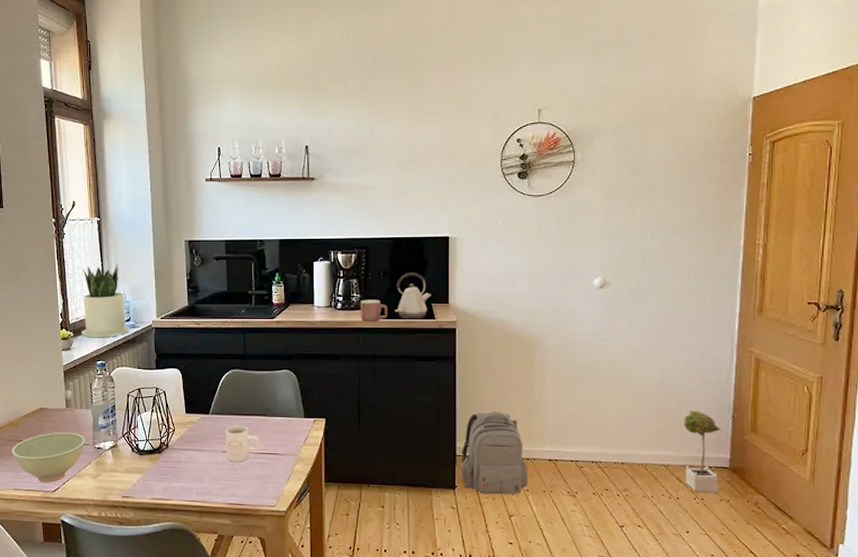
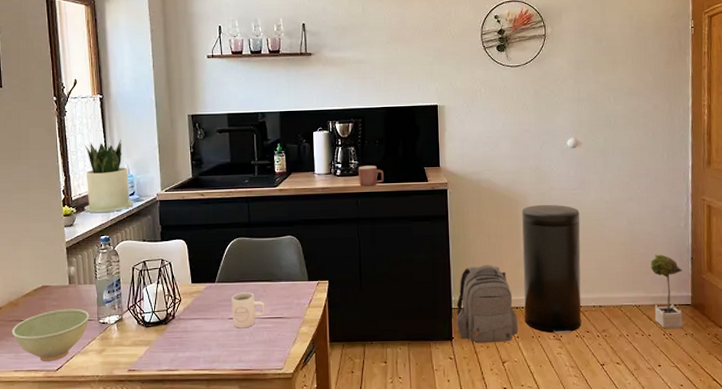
kettle: present [395,273,431,321] -> none [391,139,423,184]
pedal bin: none [535,349,604,491] -> present [522,204,582,335]

